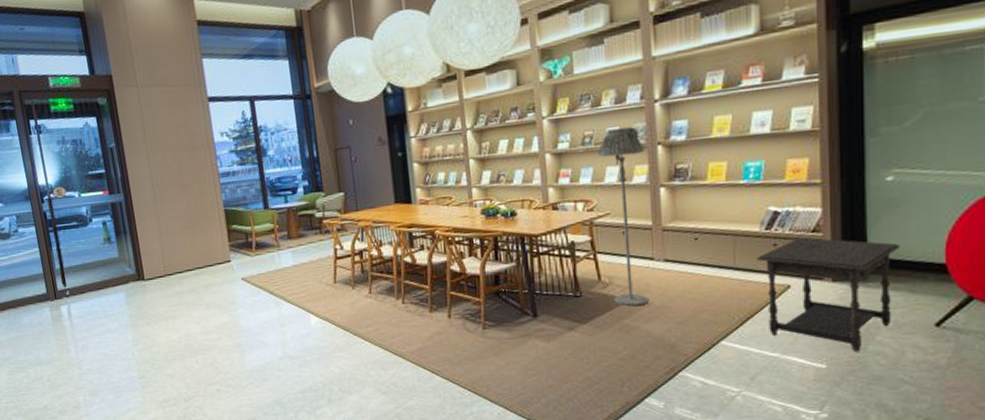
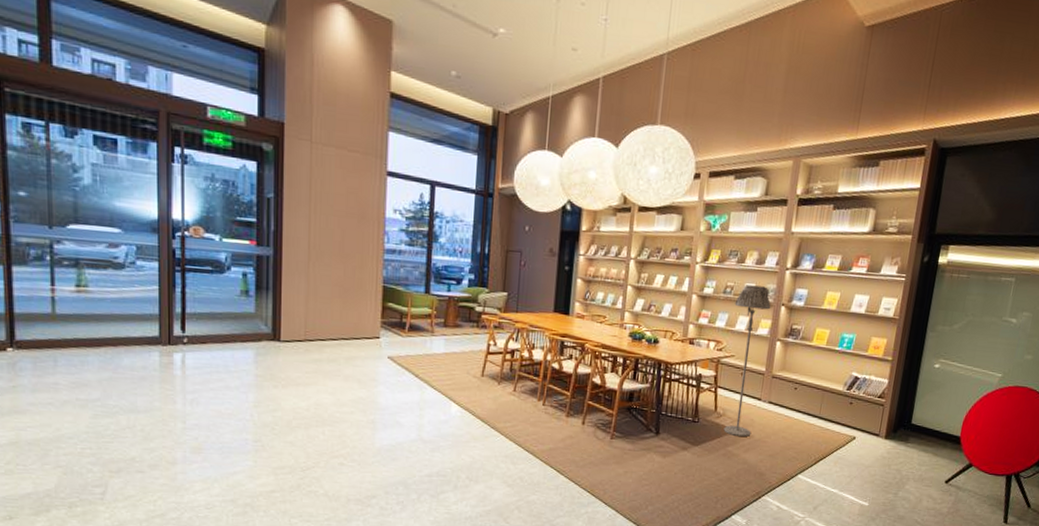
side table: present [756,237,901,352] -> none [834,400,934,496]

